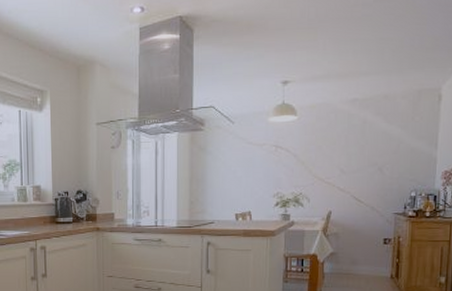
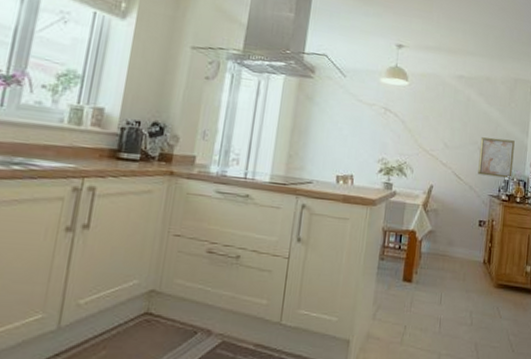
wall art: none [379,155,421,195] -> present [478,137,515,179]

